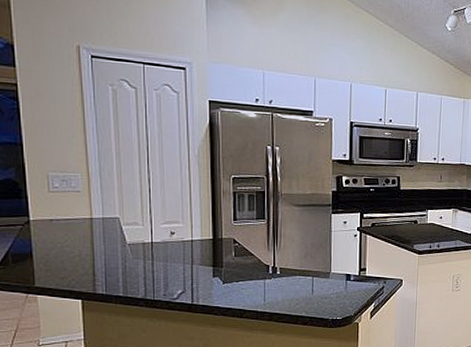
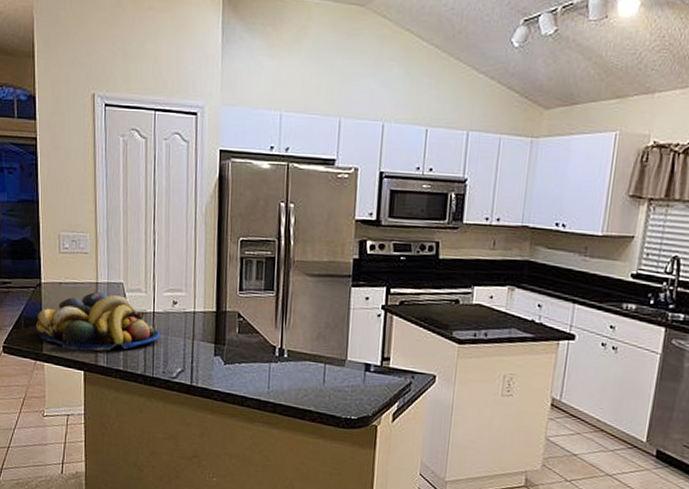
fruit bowl: none [26,226,160,282] -> present [36,291,161,351]

